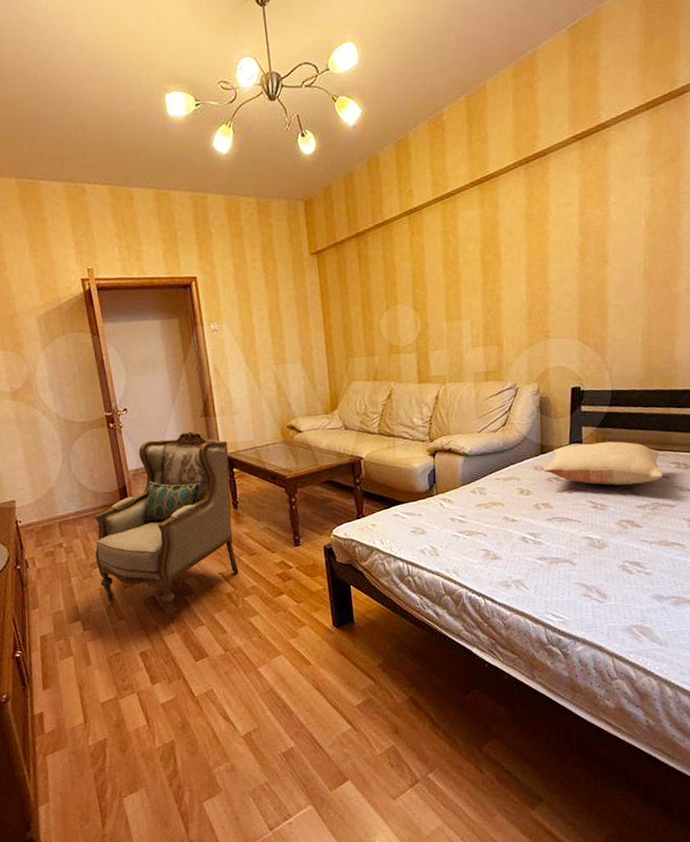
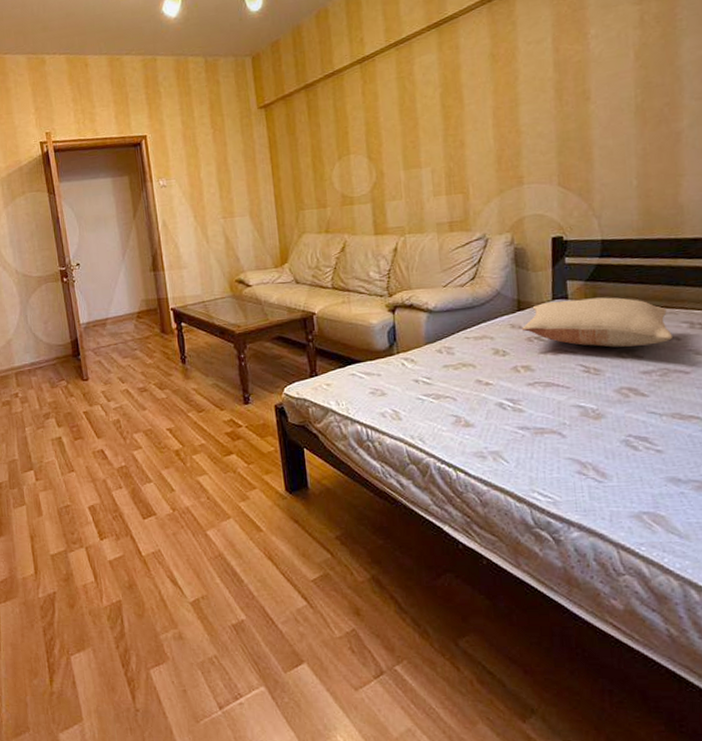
armchair: present [94,431,239,620] -> none [48,285,187,475]

